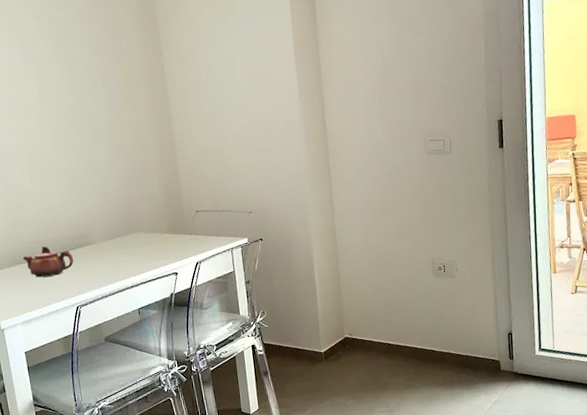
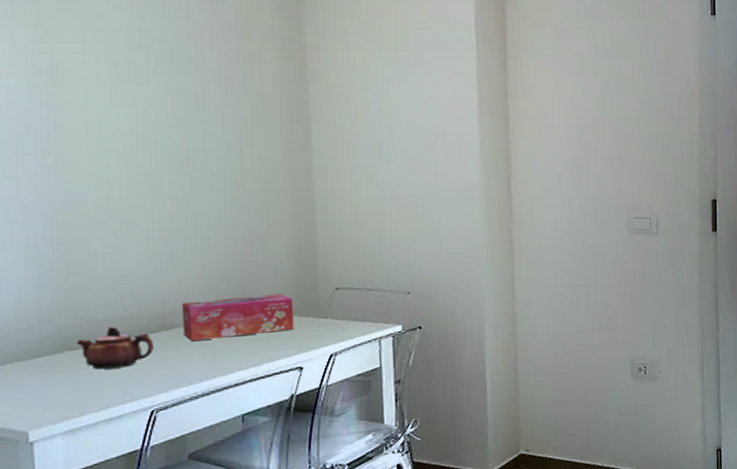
tissue box: none [88,217,169,256] -> present [181,294,295,342]

